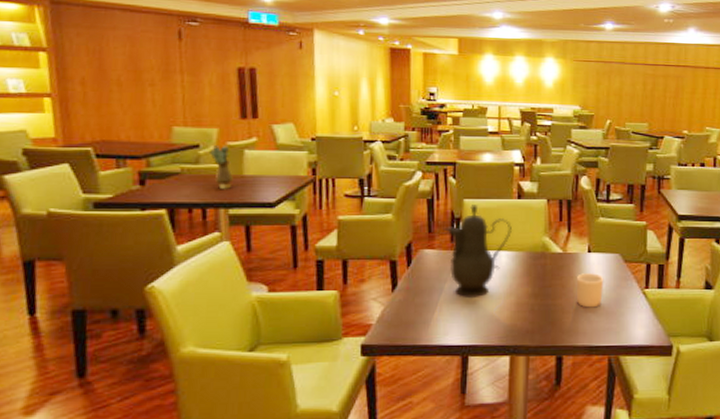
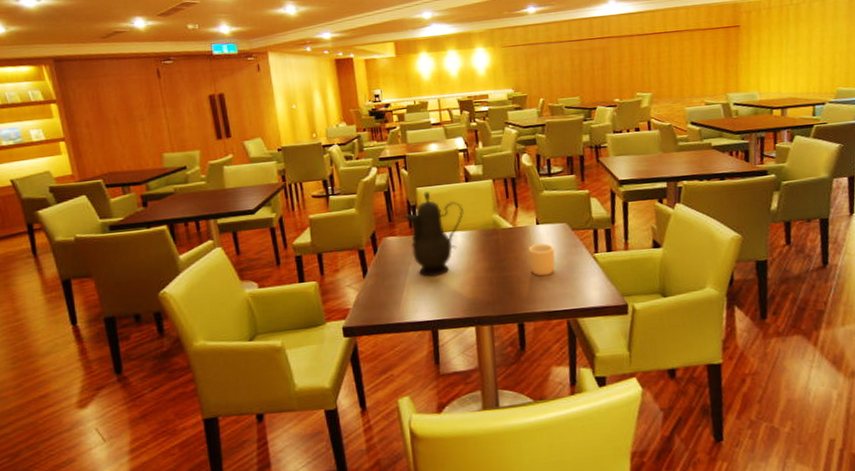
vase: present [210,144,234,190] -> none [195,163,219,203]

